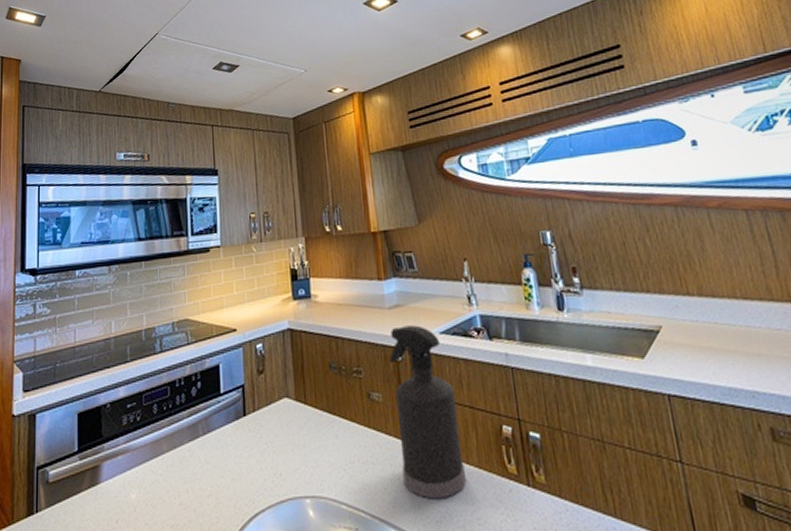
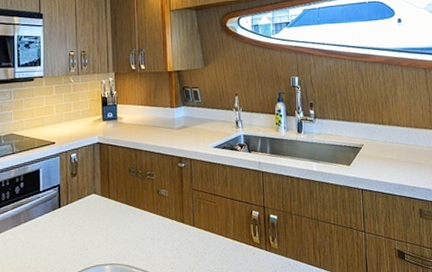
spray bottle: present [389,325,466,499] -> none [175,141,224,262]

